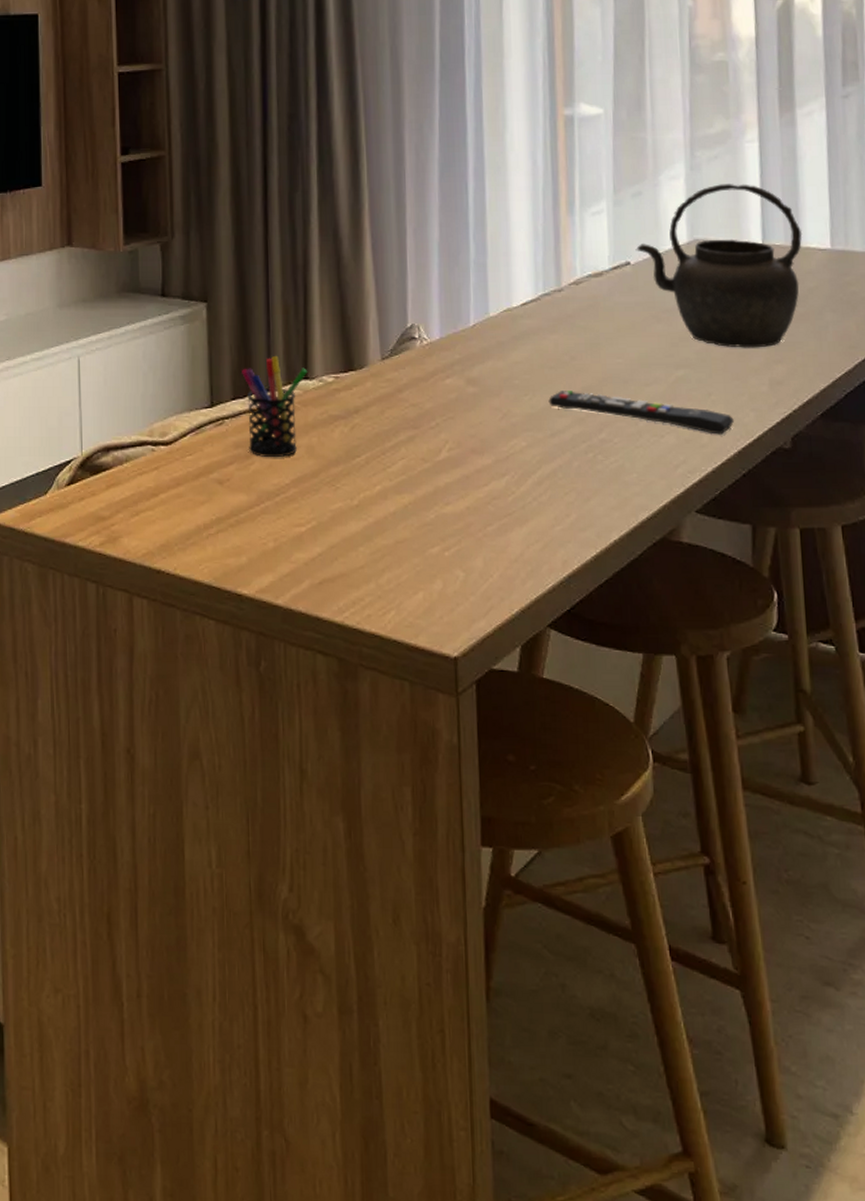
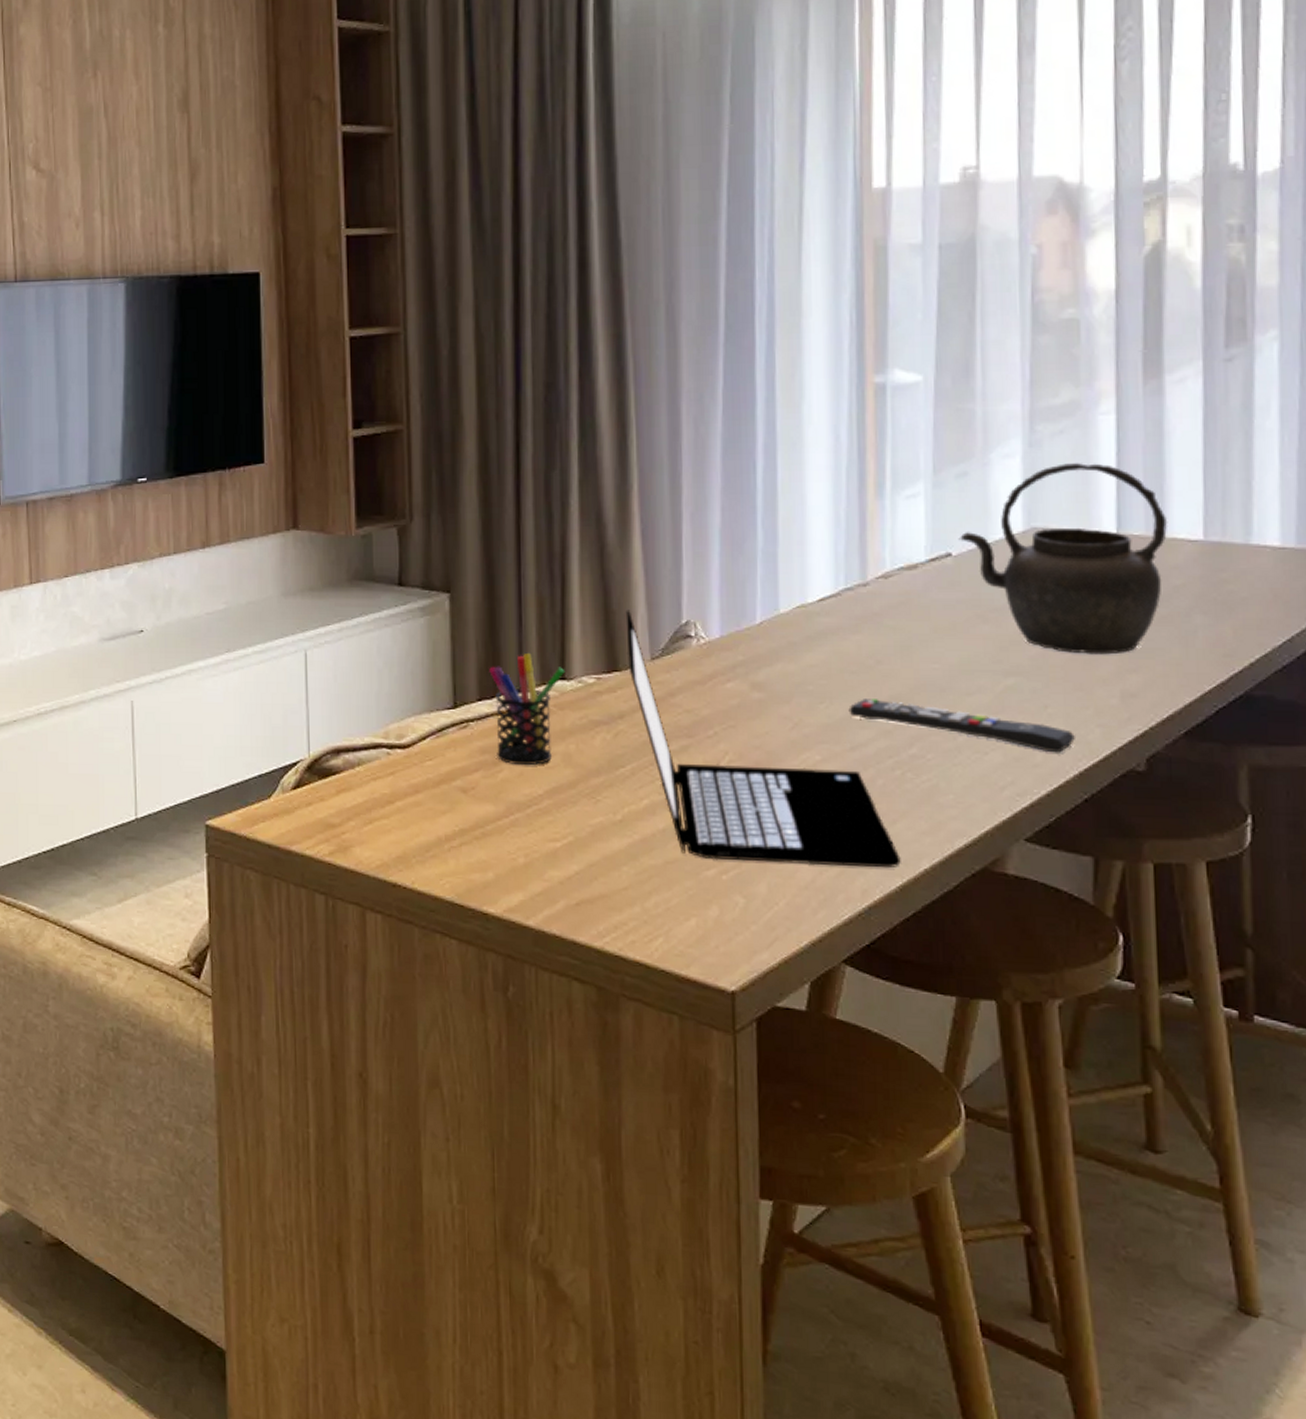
laptop computer: none [359,315,595,541] -> present [625,610,901,869]

